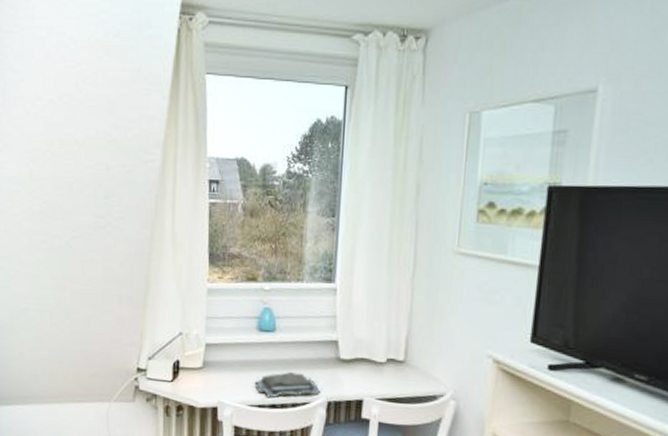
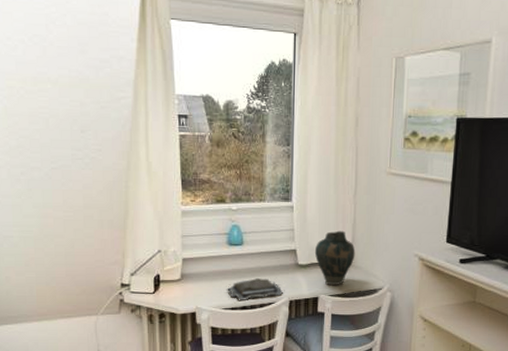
vase: none [360,320,411,388] -> present [314,230,355,286]

